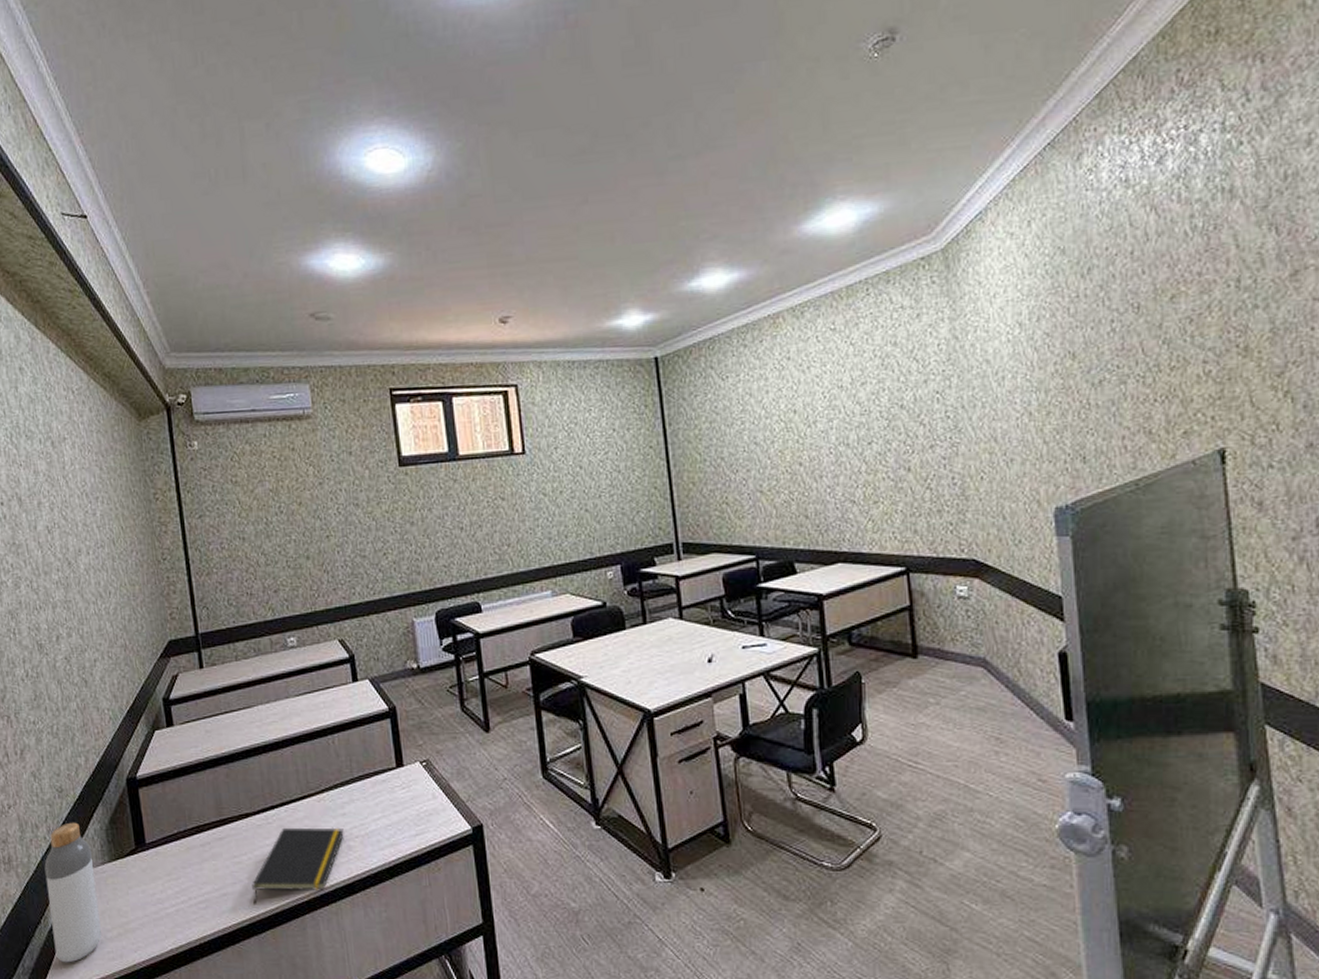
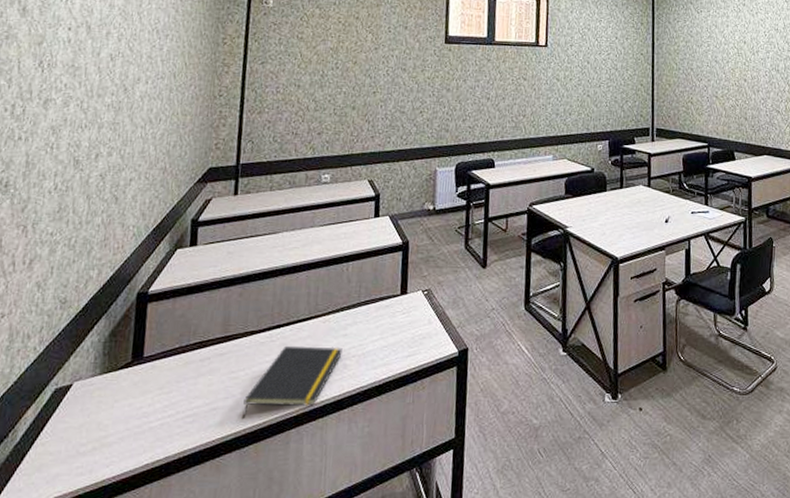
bottle: present [44,822,102,963] -> none [16,333,84,479]

